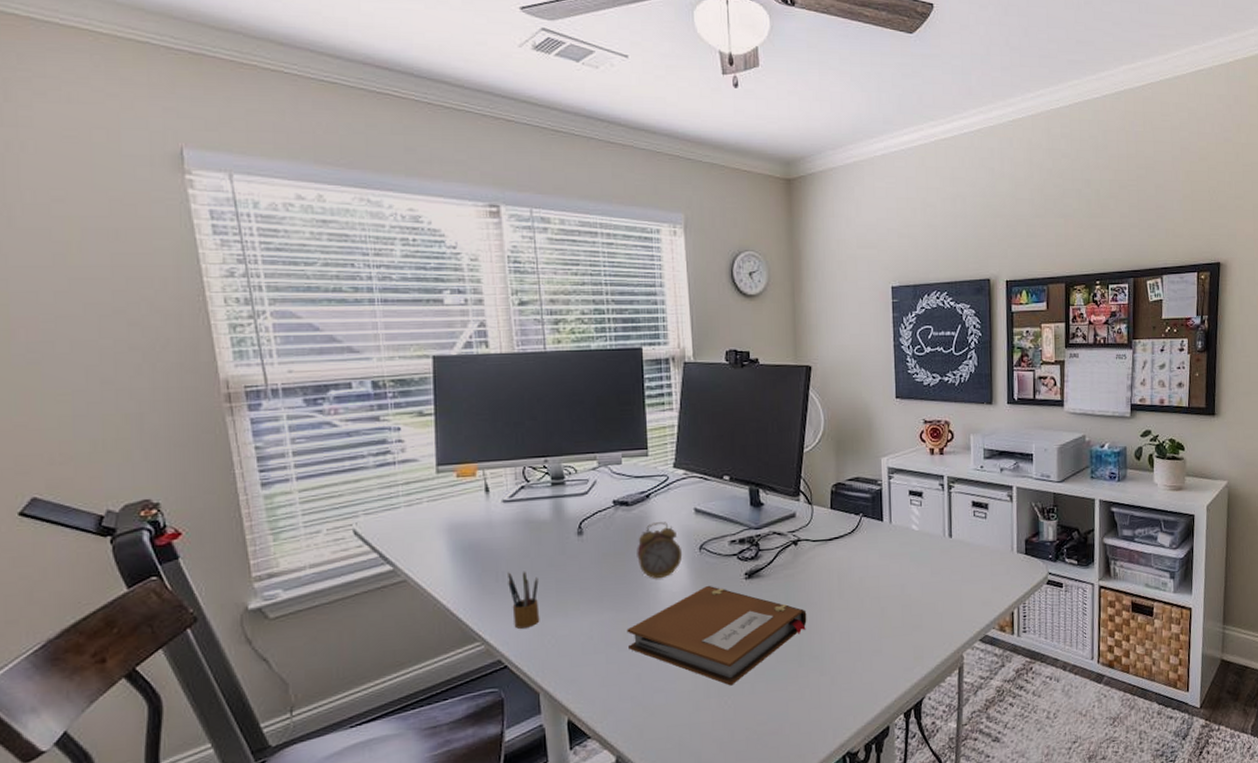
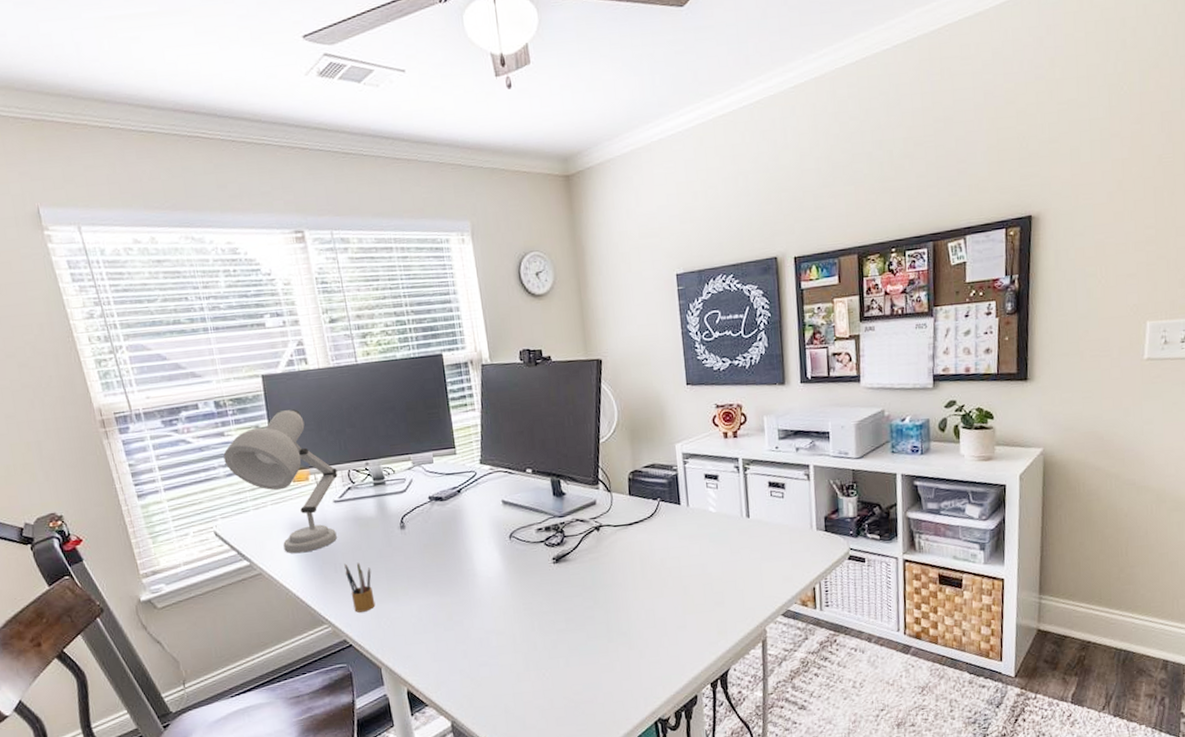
desk lamp: none [376,396,510,559] -> present [223,409,338,554]
notebook: present [626,586,807,686] -> none [451,570,613,660]
alarm clock: present [637,522,683,578] -> none [453,514,495,565]

